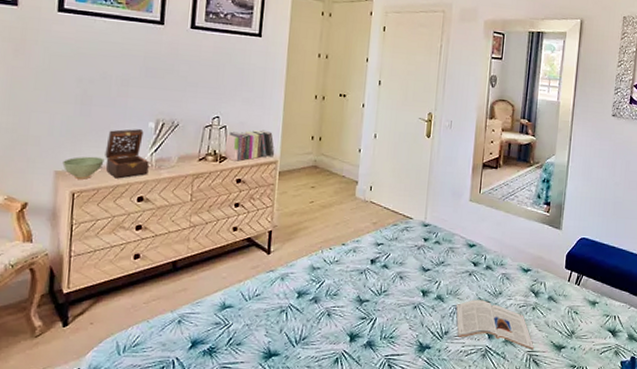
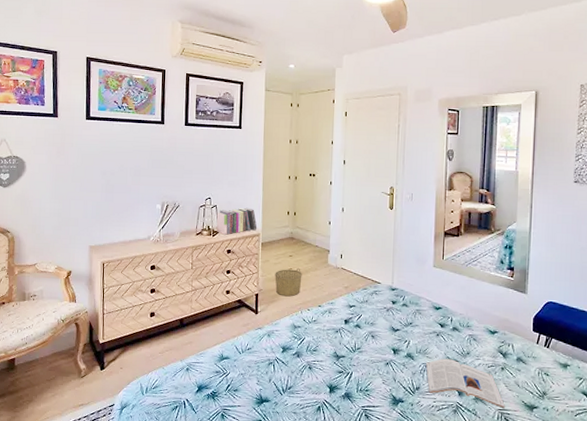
bowl: present [62,156,105,179] -> none [95,233,125,252]
jewelry box: present [105,129,149,179] -> none [125,210,158,251]
basket: none [292,200,325,234] -> present [275,267,302,297]

